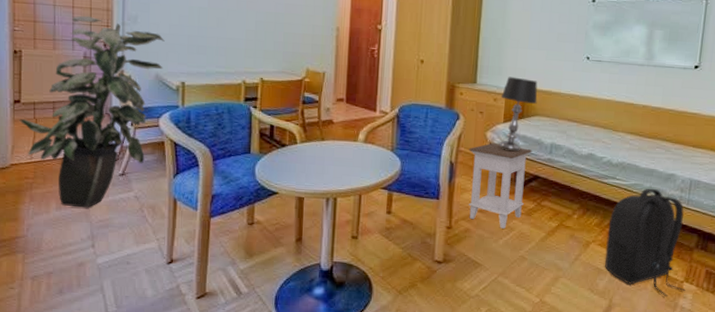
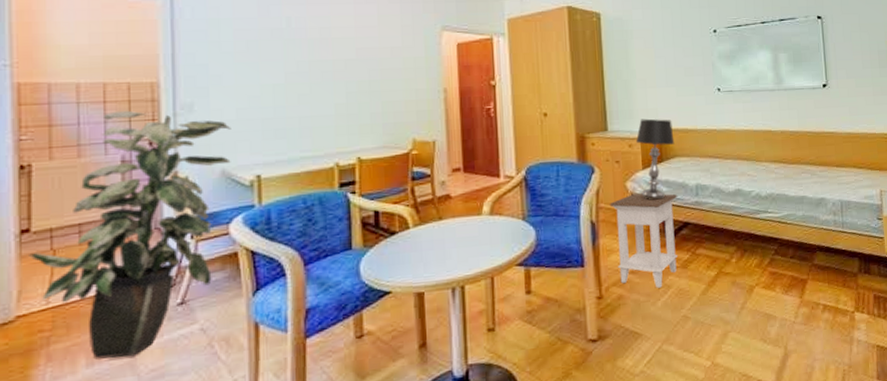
backpack: present [605,188,686,297] -> none [769,216,858,333]

